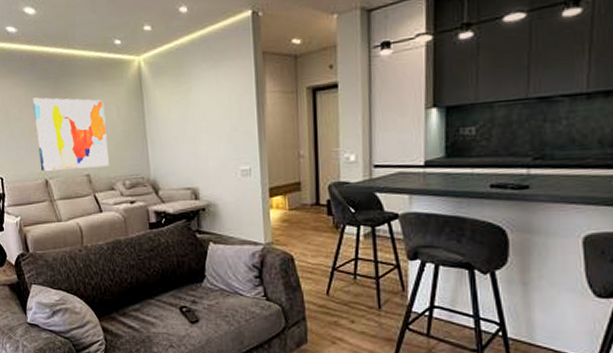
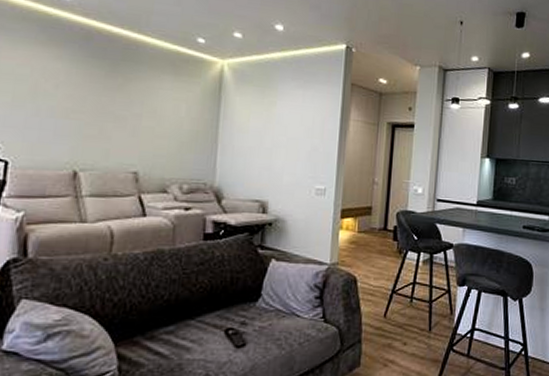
wall art: present [32,97,109,171] -> none [69,76,173,166]

